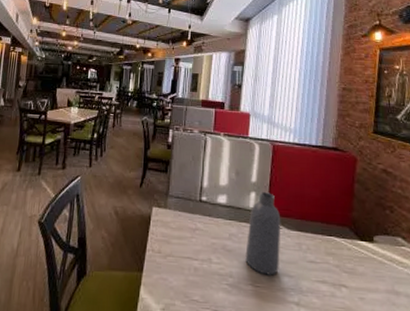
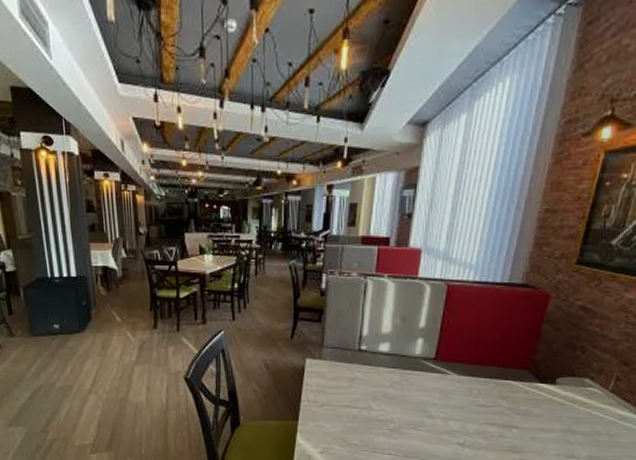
vase: present [245,192,281,276] -> none [408,338,451,420]

